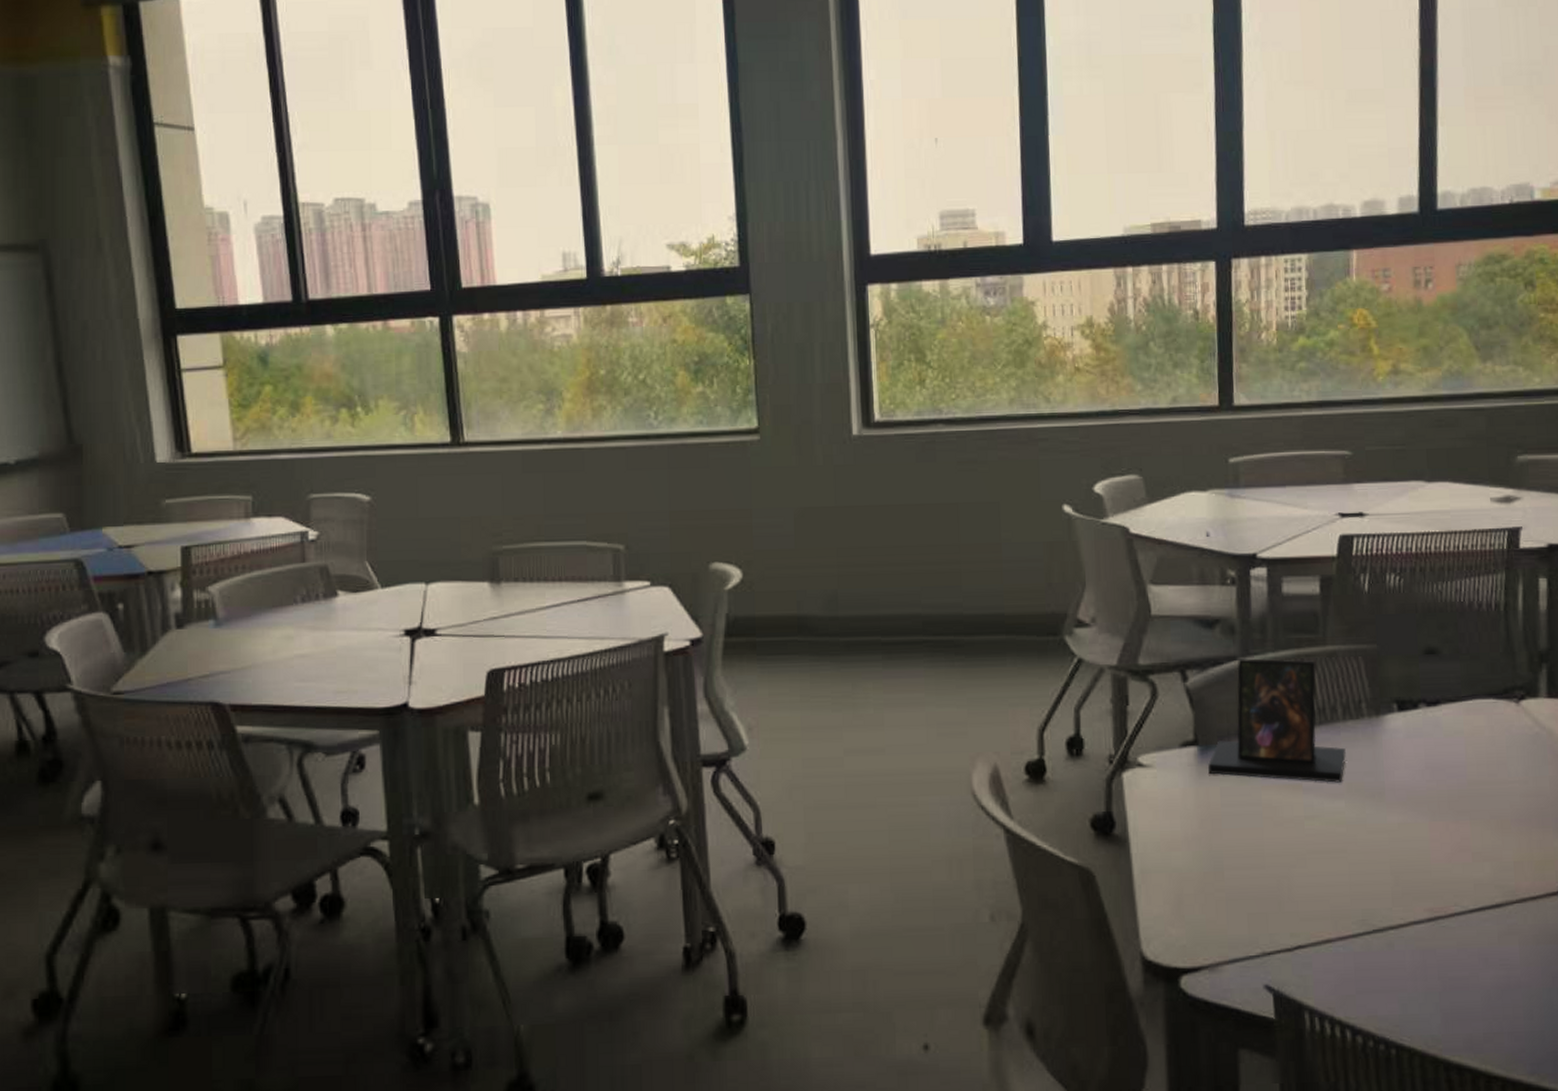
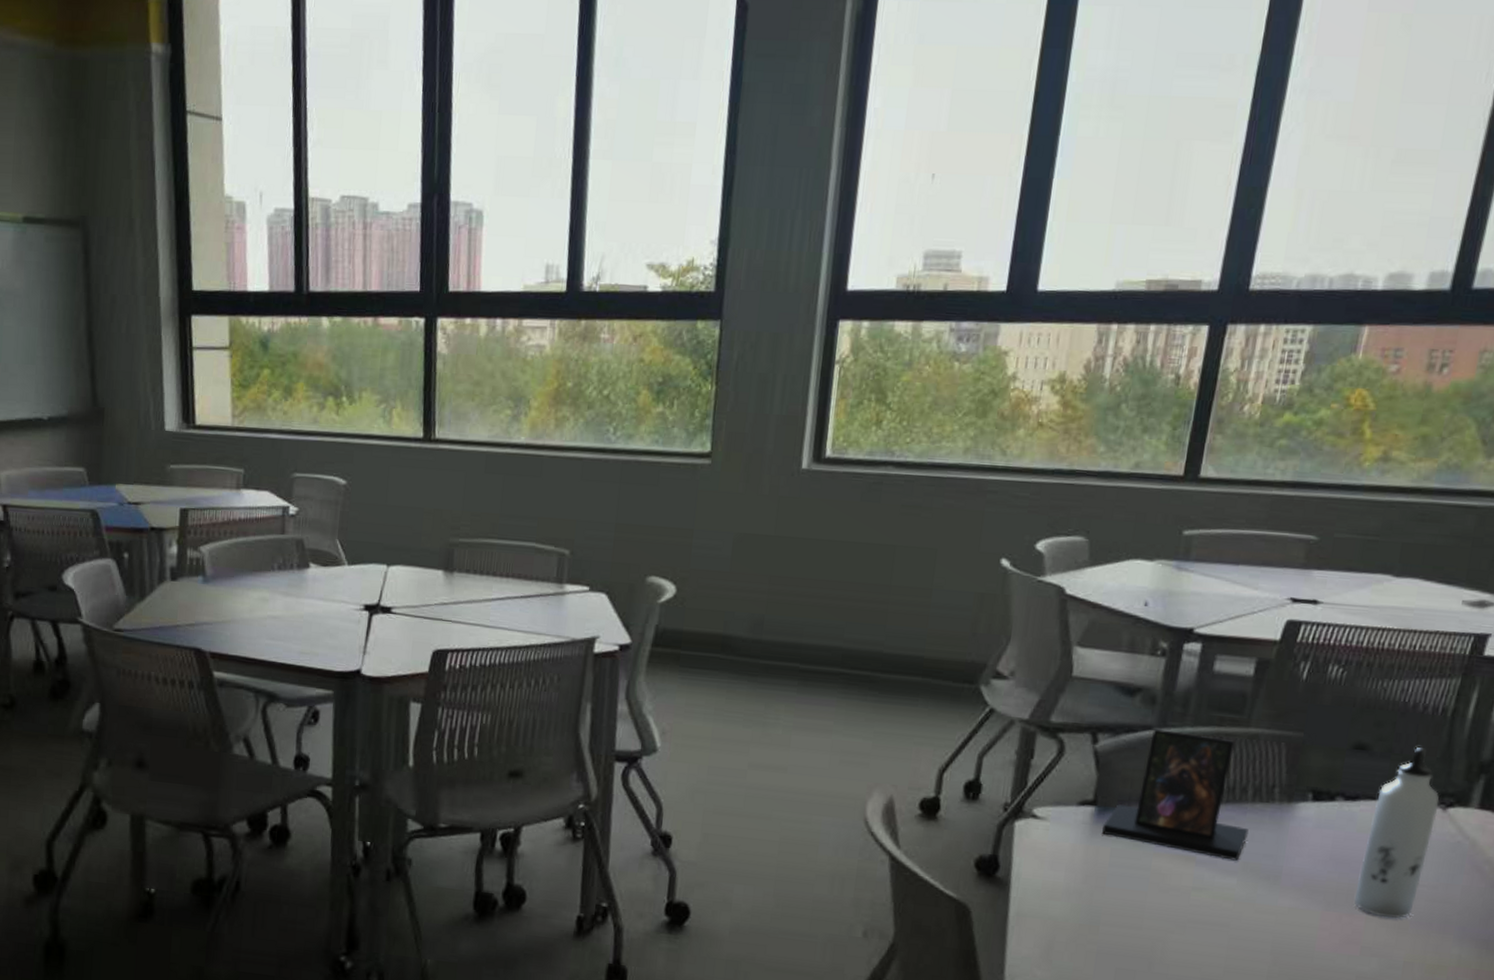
water bottle: none [1454,645,1513,820] -> present [1354,747,1440,919]

